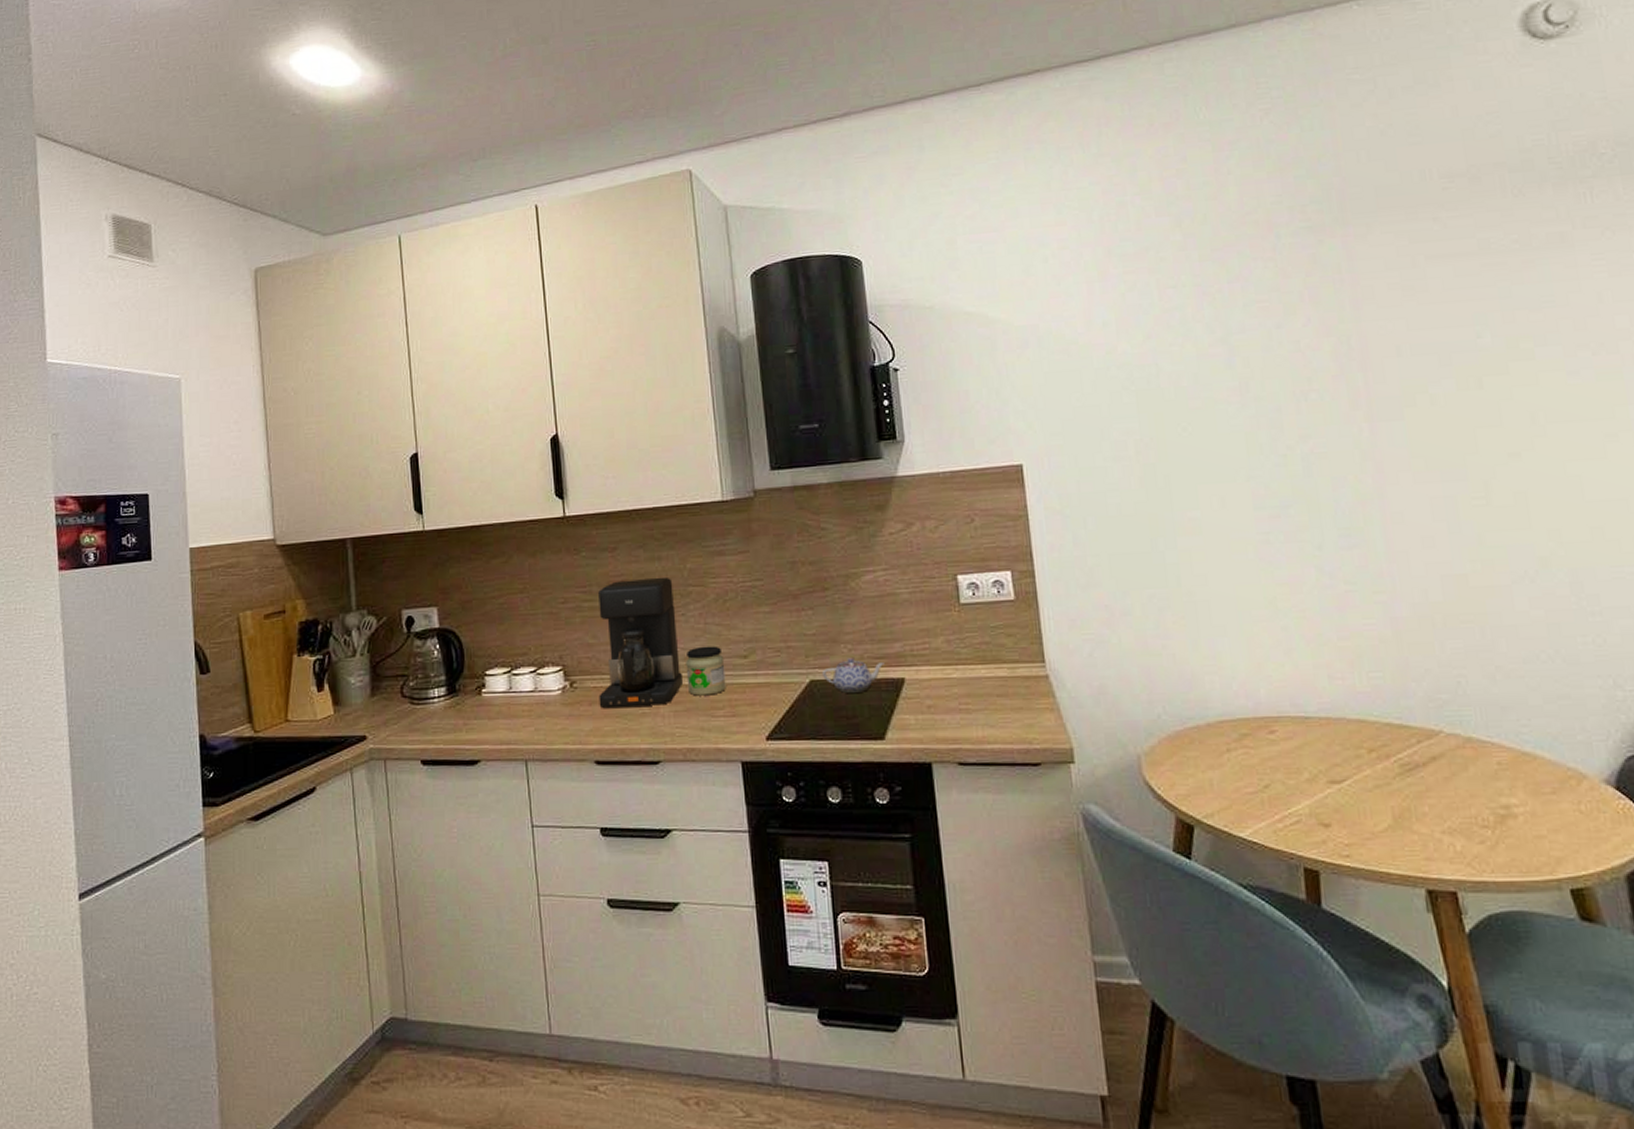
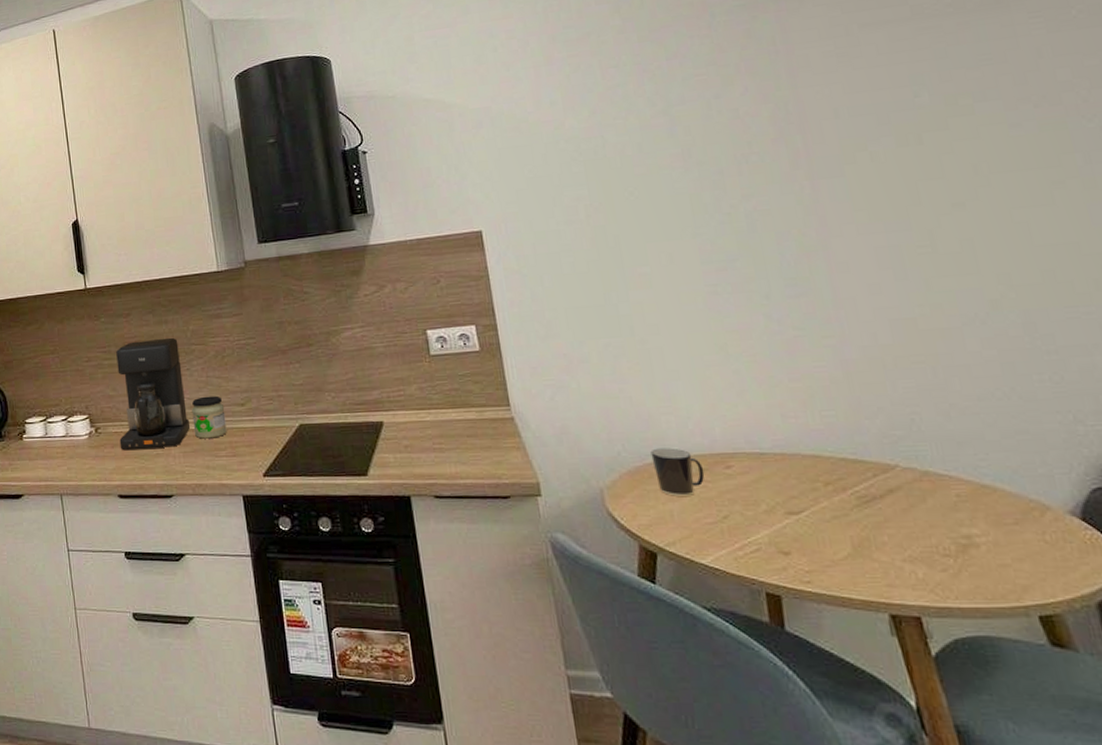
teapot: present [821,658,884,693] -> none [309,404,365,435]
mug: none [1192,710,1247,765] -> present [650,448,705,498]

